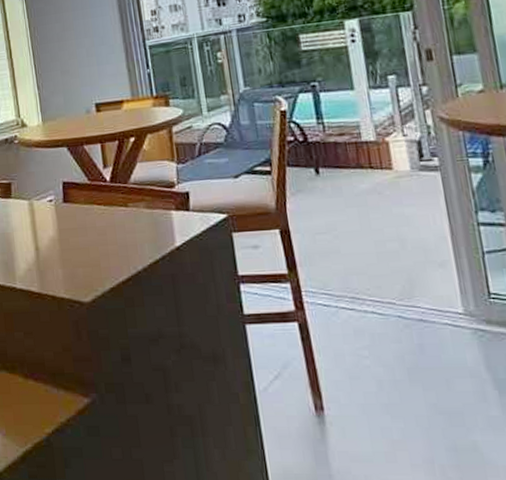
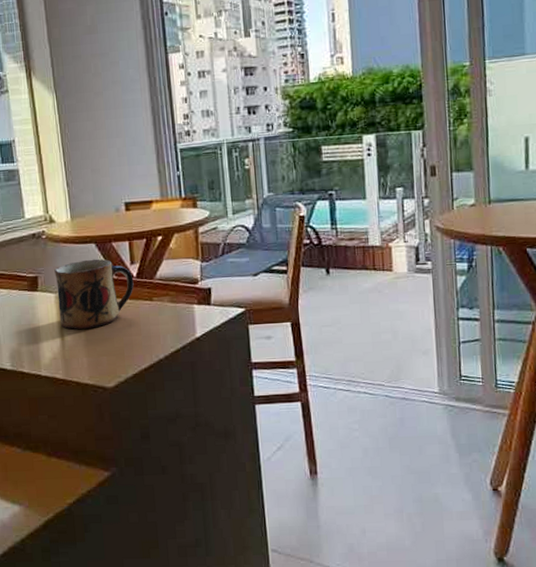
mug: none [27,163,108,239] -> present [54,259,134,330]

